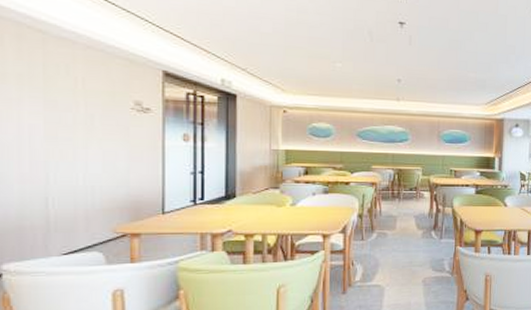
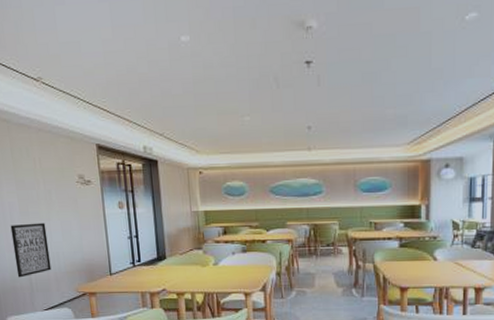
wall art: none [27,150,81,215] -> present [10,222,52,278]

